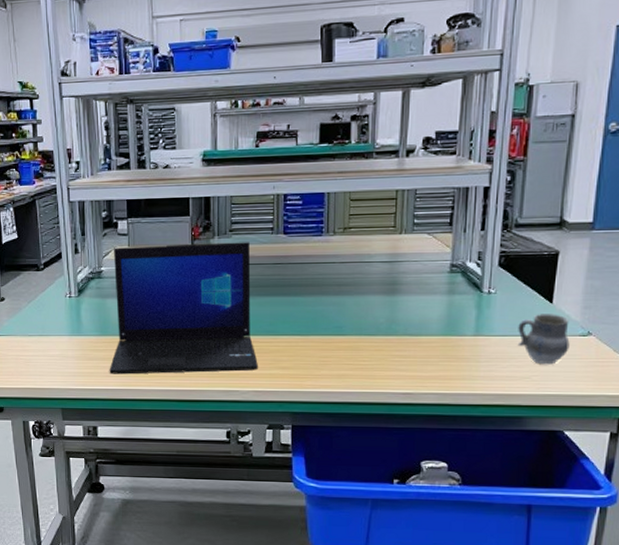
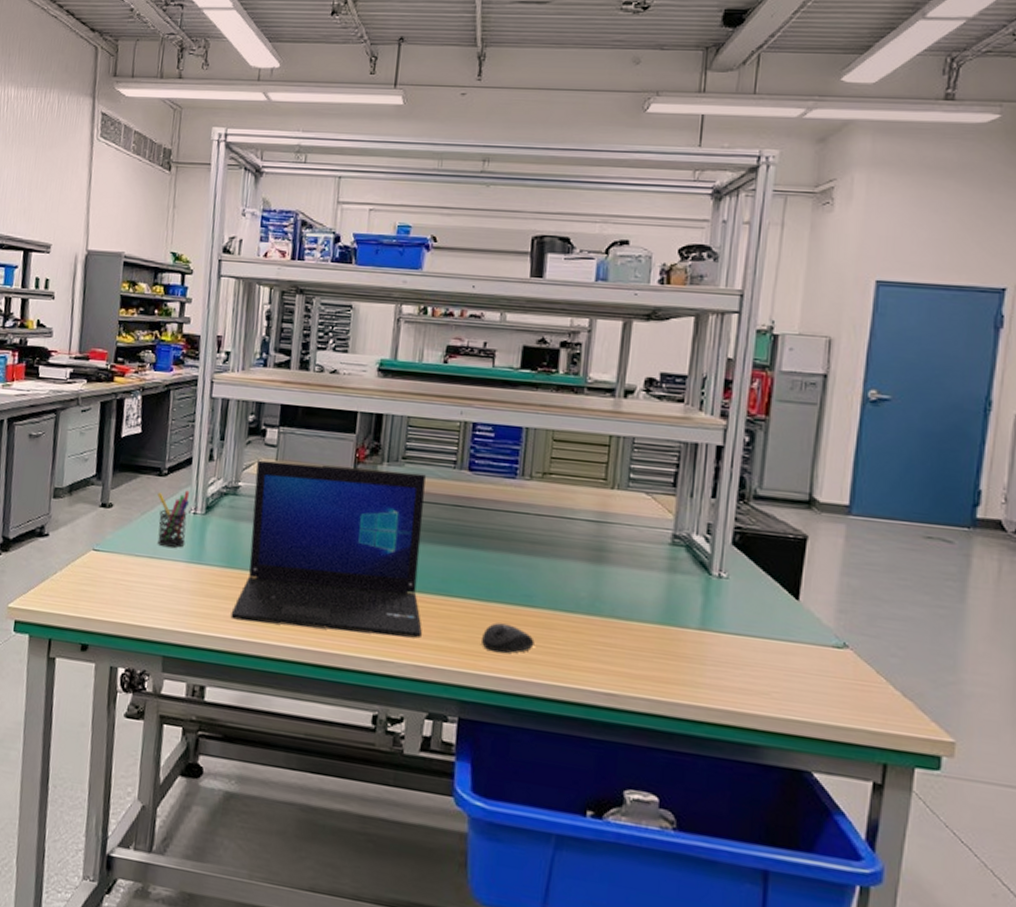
pen holder: none [38,279,66,326] -> present [157,490,190,548]
mouse: none [305,351,346,374] -> present [482,623,535,654]
cup: present [517,314,570,365] -> none [754,611,821,680]

